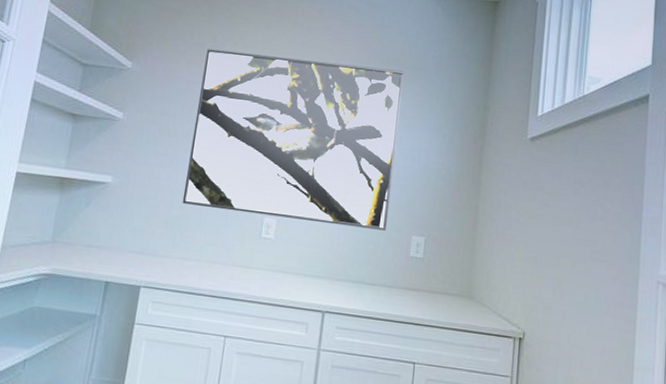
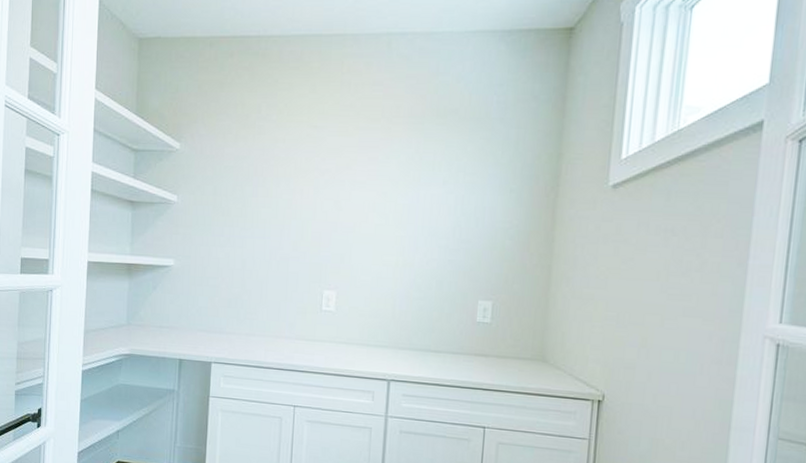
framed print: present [182,49,405,231] -> none [242,120,465,297]

